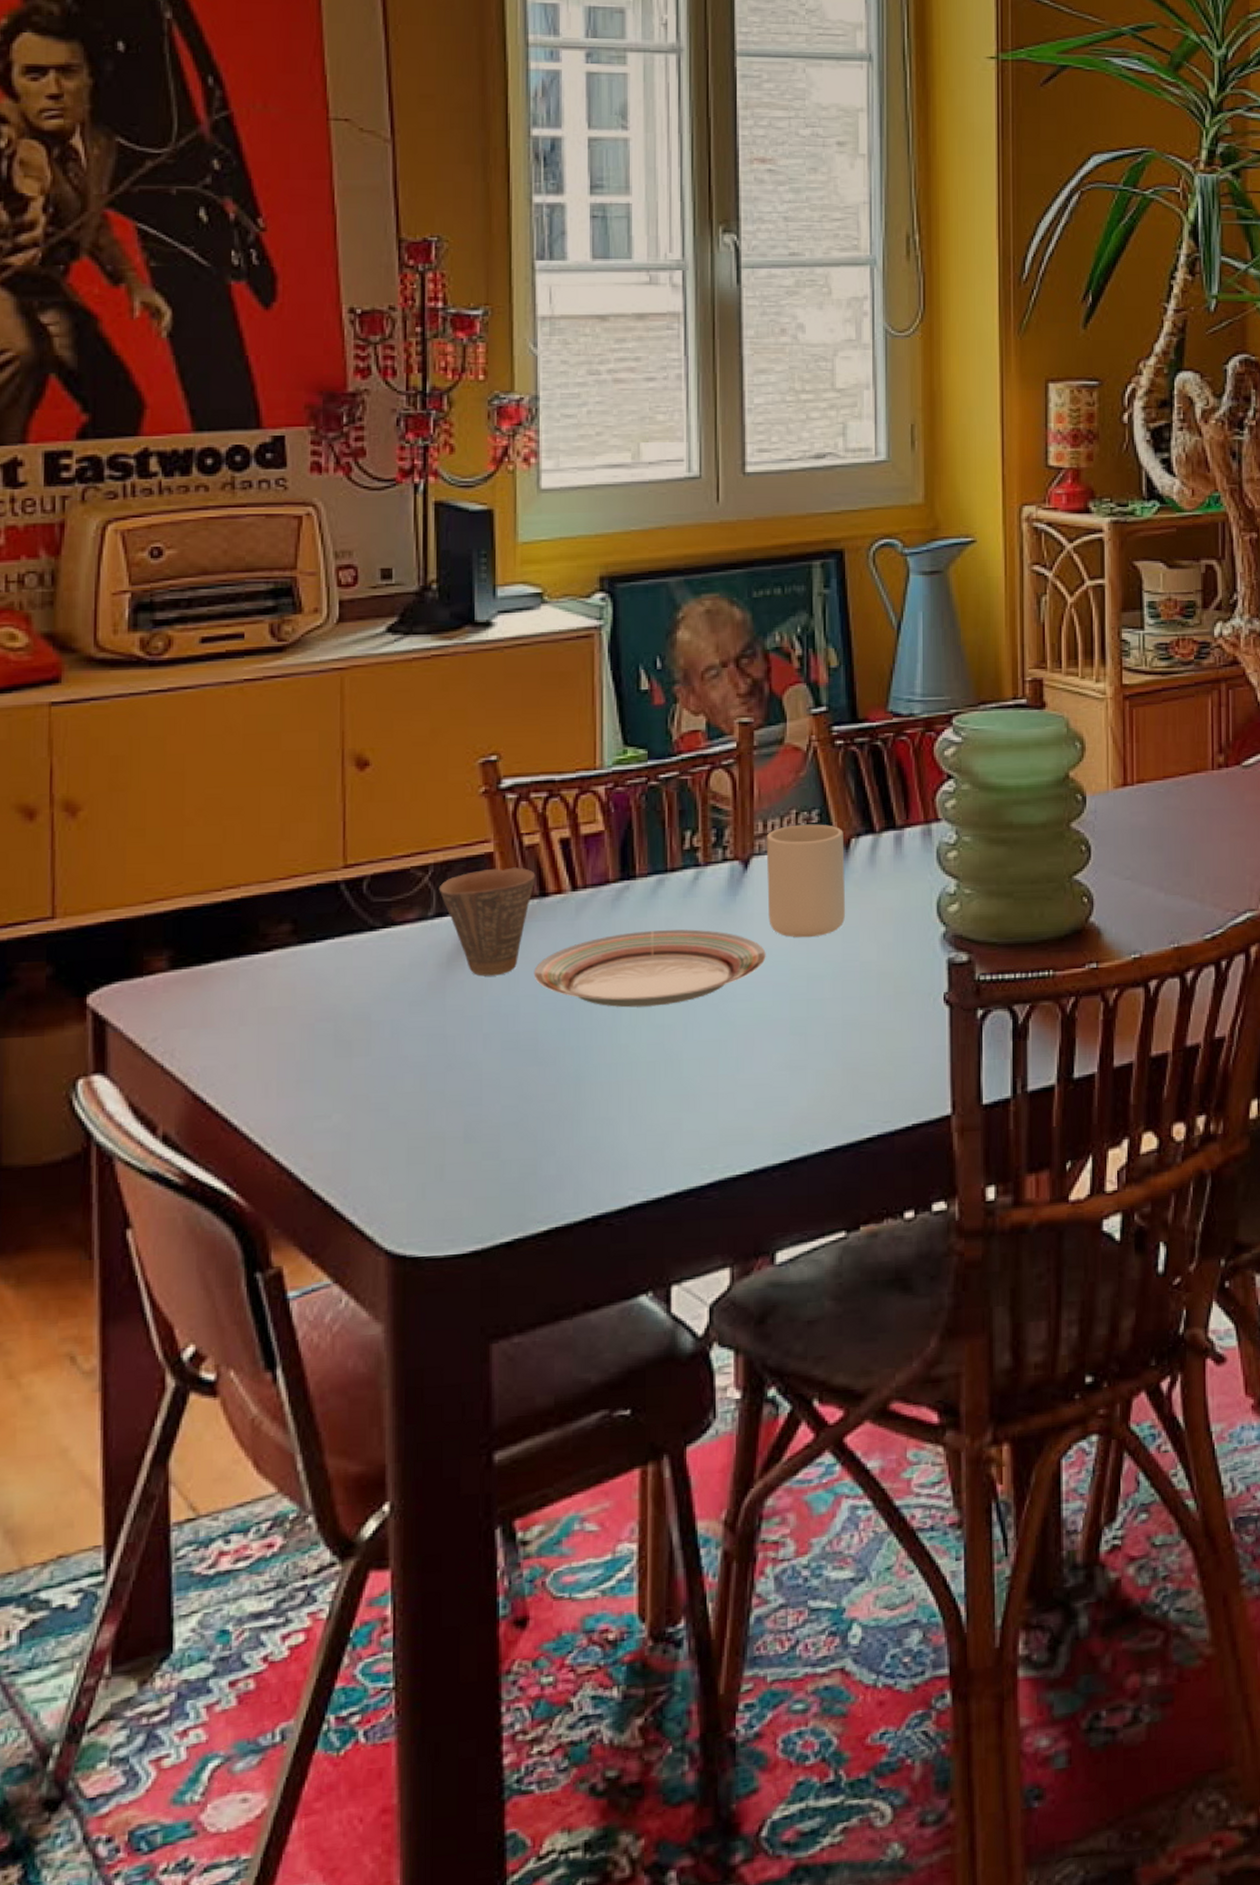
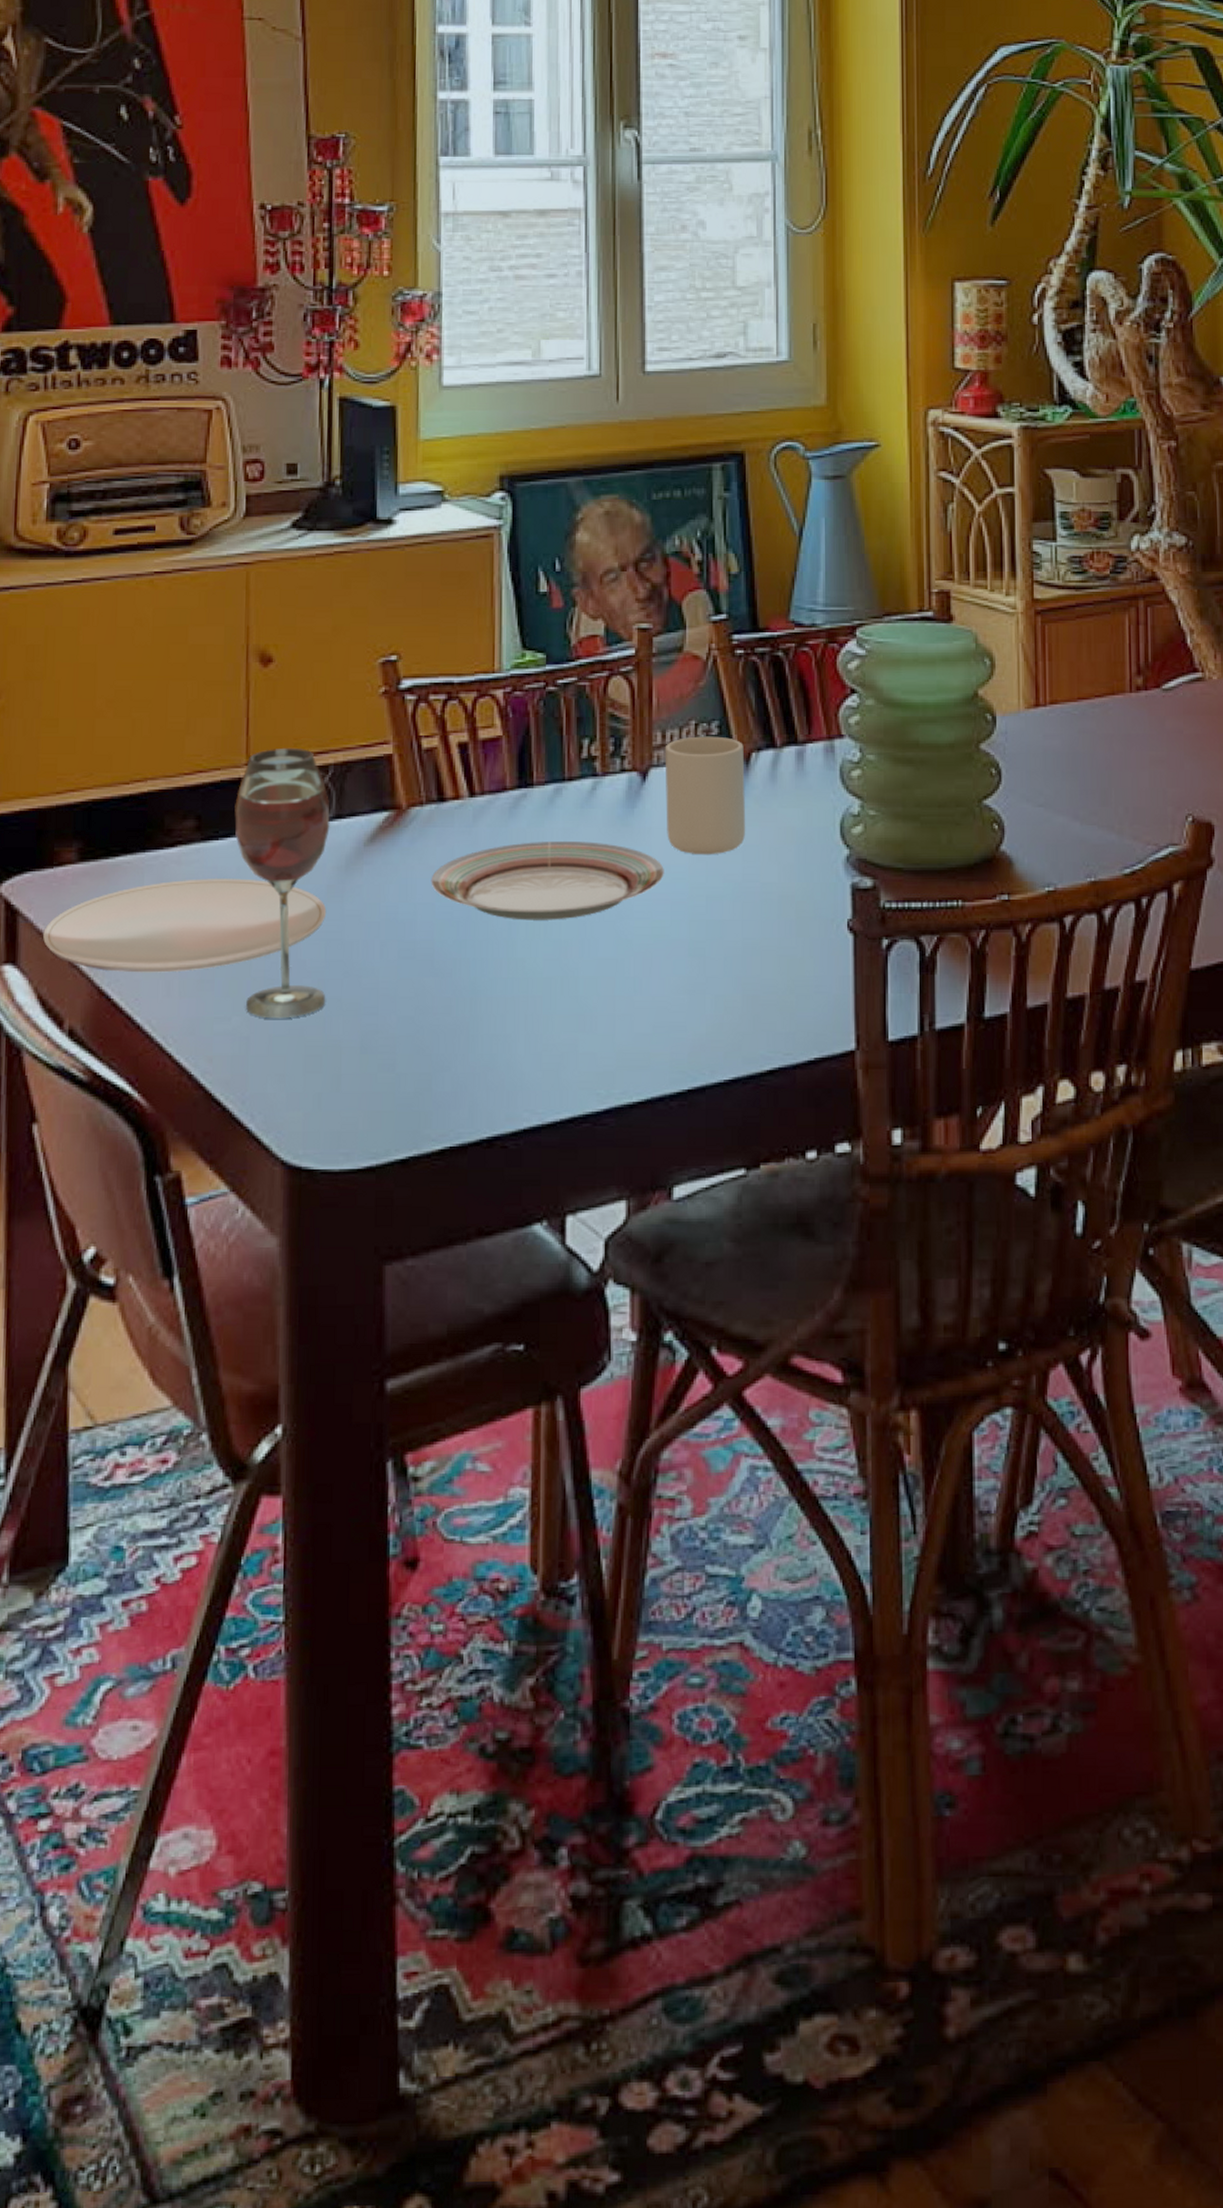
plate: none [134,979,428,1077] -> present [43,878,327,973]
wineglass: none [332,849,431,1115] -> present [234,747,330,1019]
cup: present [439,867,536,977] -> none [338,770,434,882]

